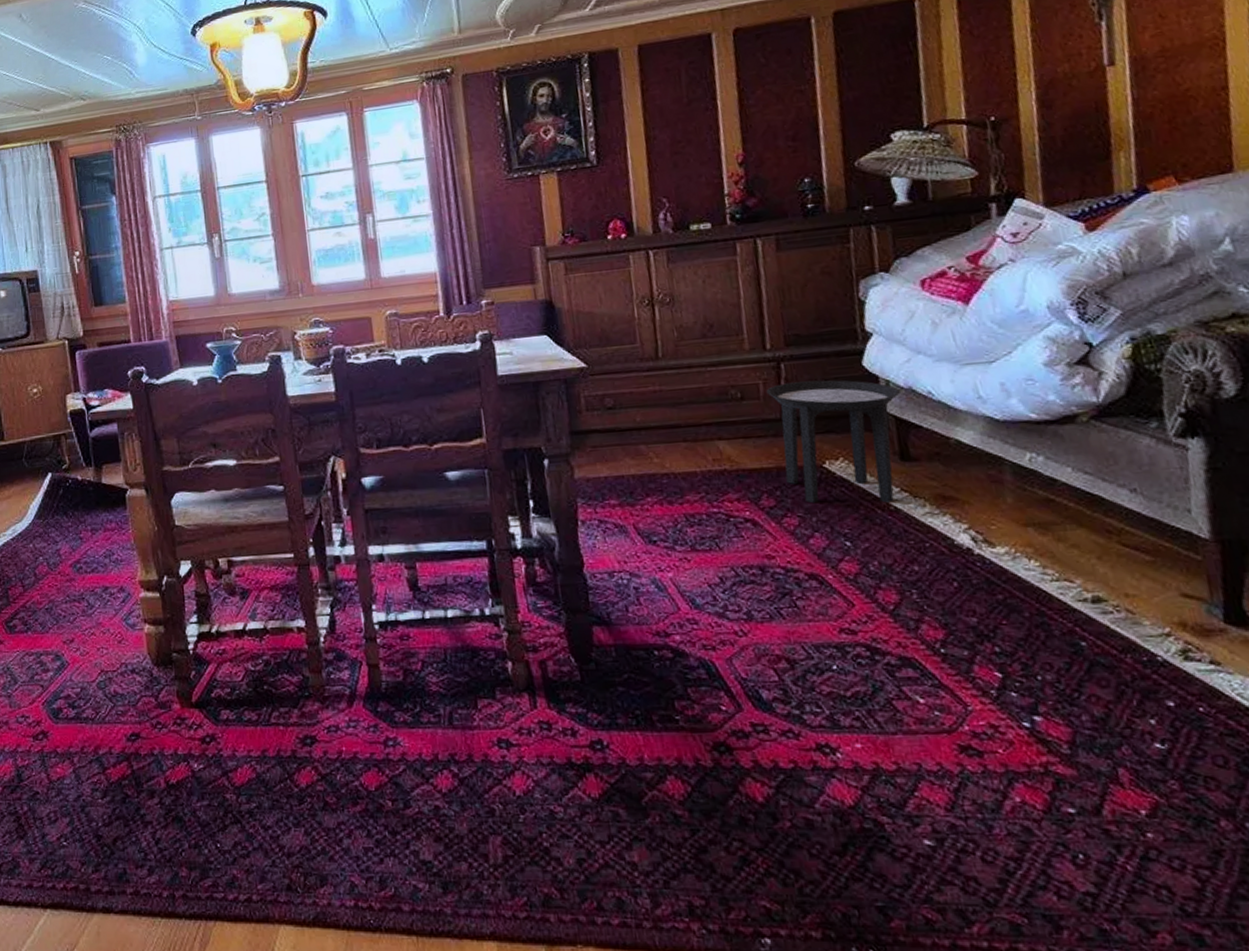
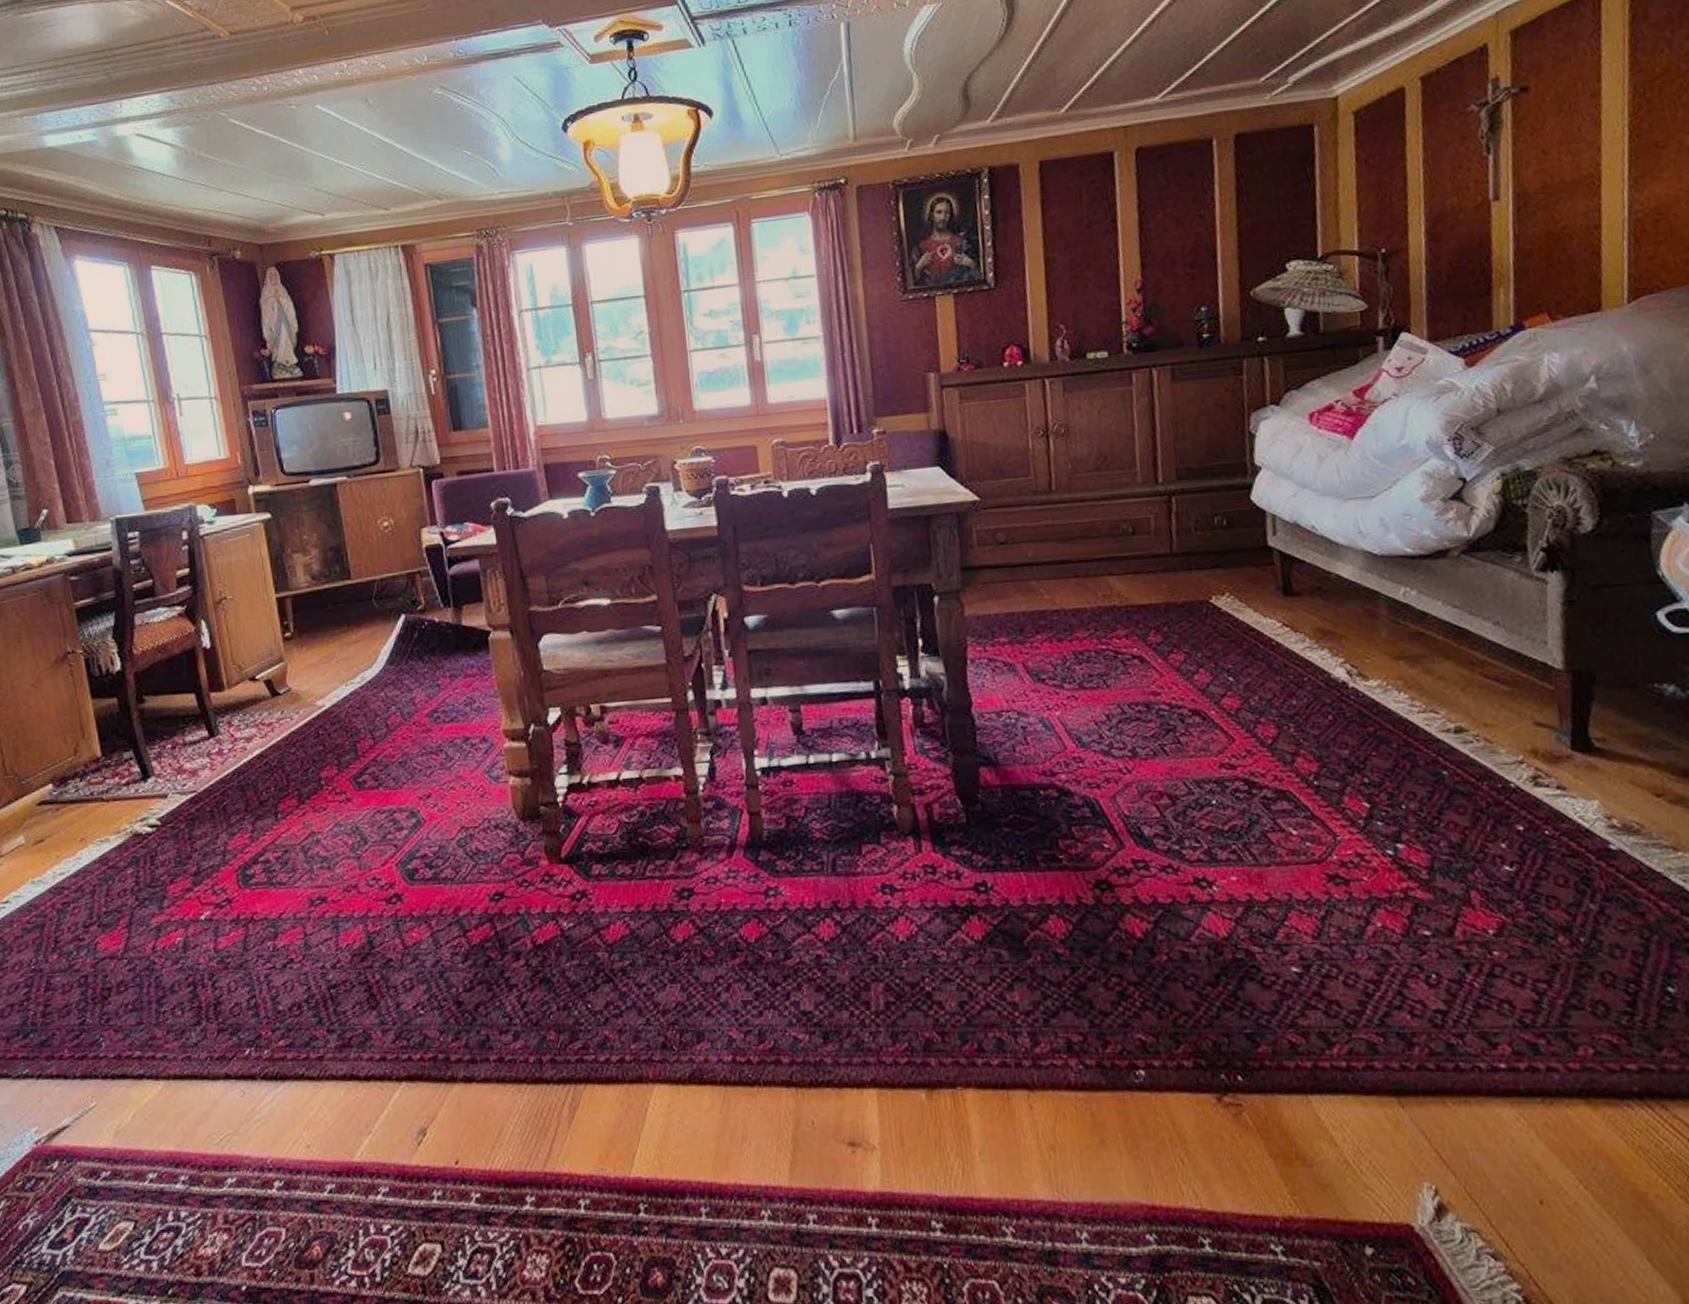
side table: present [766,380,900,504] -> none [1157,514,1286,639]

